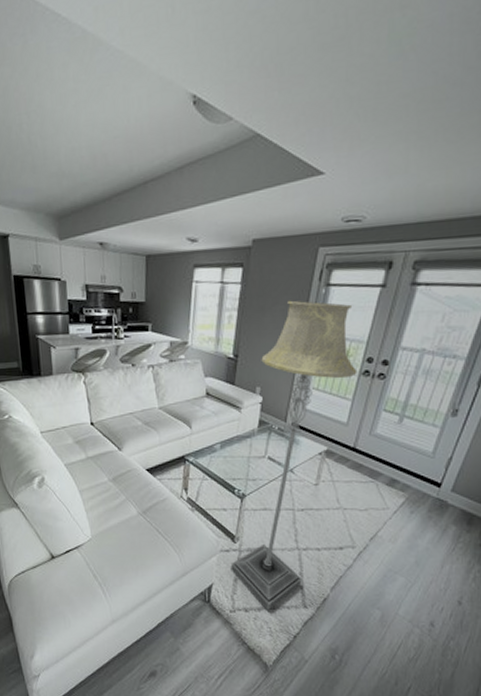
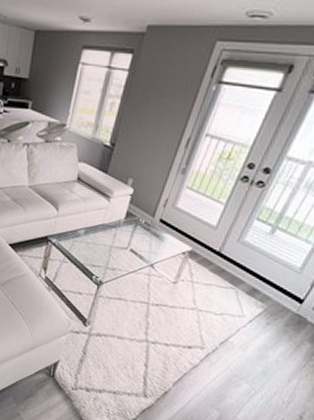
floor lamp: present [230,300,357,611] -> none [78,94,241,394]

